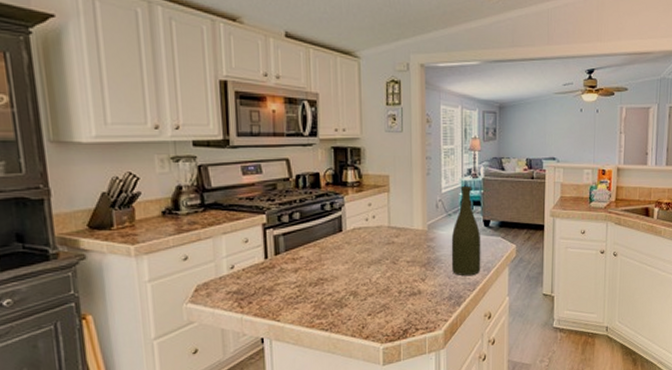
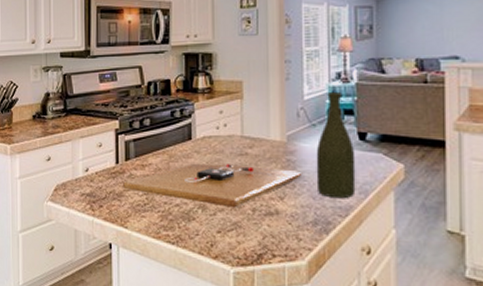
cutting board: none [273,252,439,292] -> present [123,163,301,208]

